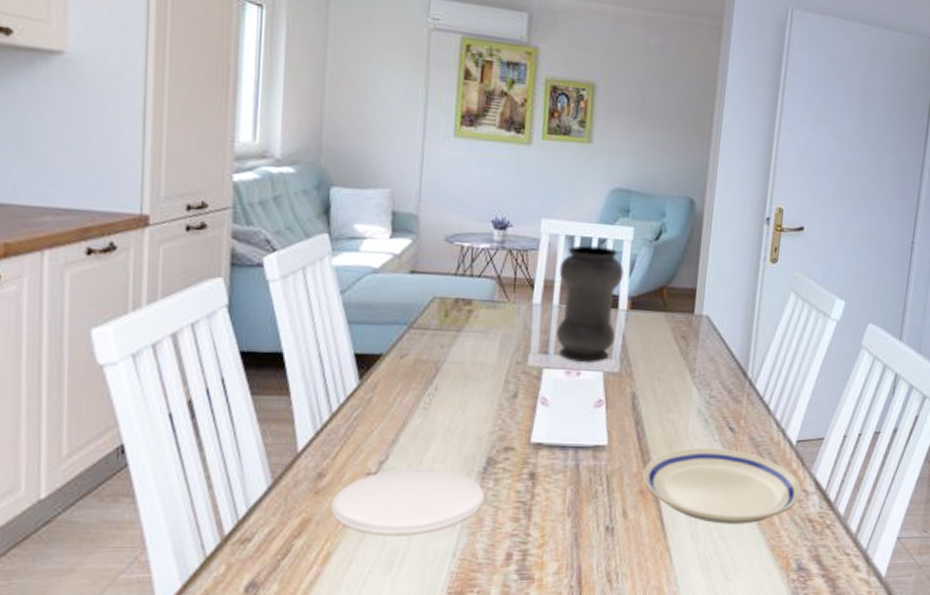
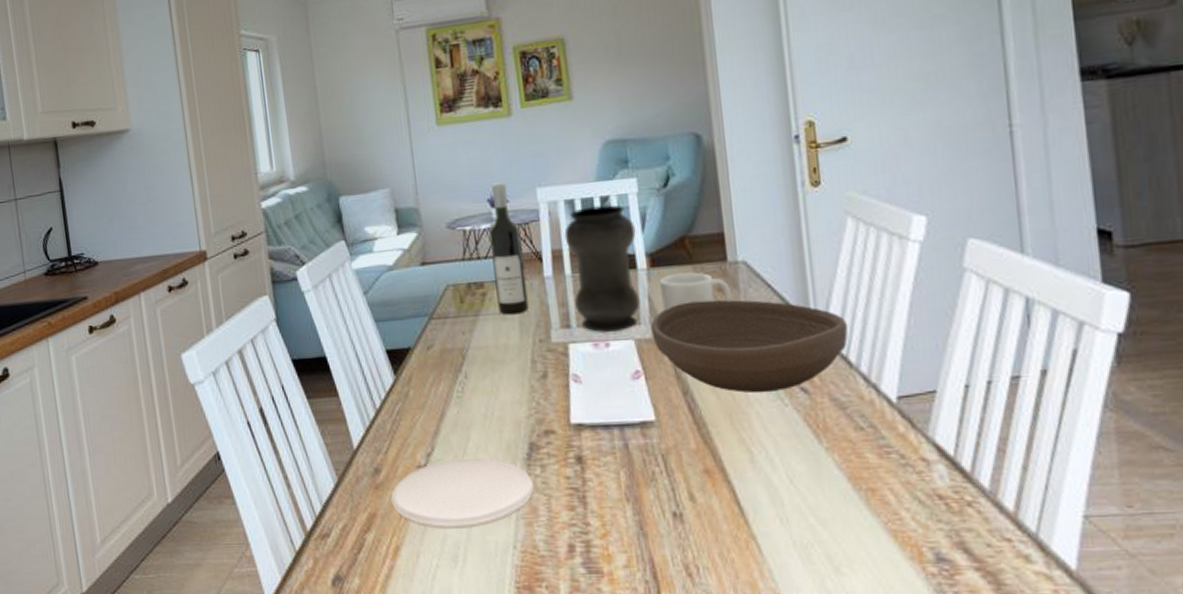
bottle: none [482,206,518,335] -> present [488,182,529,315]
bowl: none [619,344,774,429] -> present [651,299,849,394]
mug: none [633,318,692,349] -> present [660,272,732,310]
plate: present [642,448,801,524] -> none [703,414,919,505]

